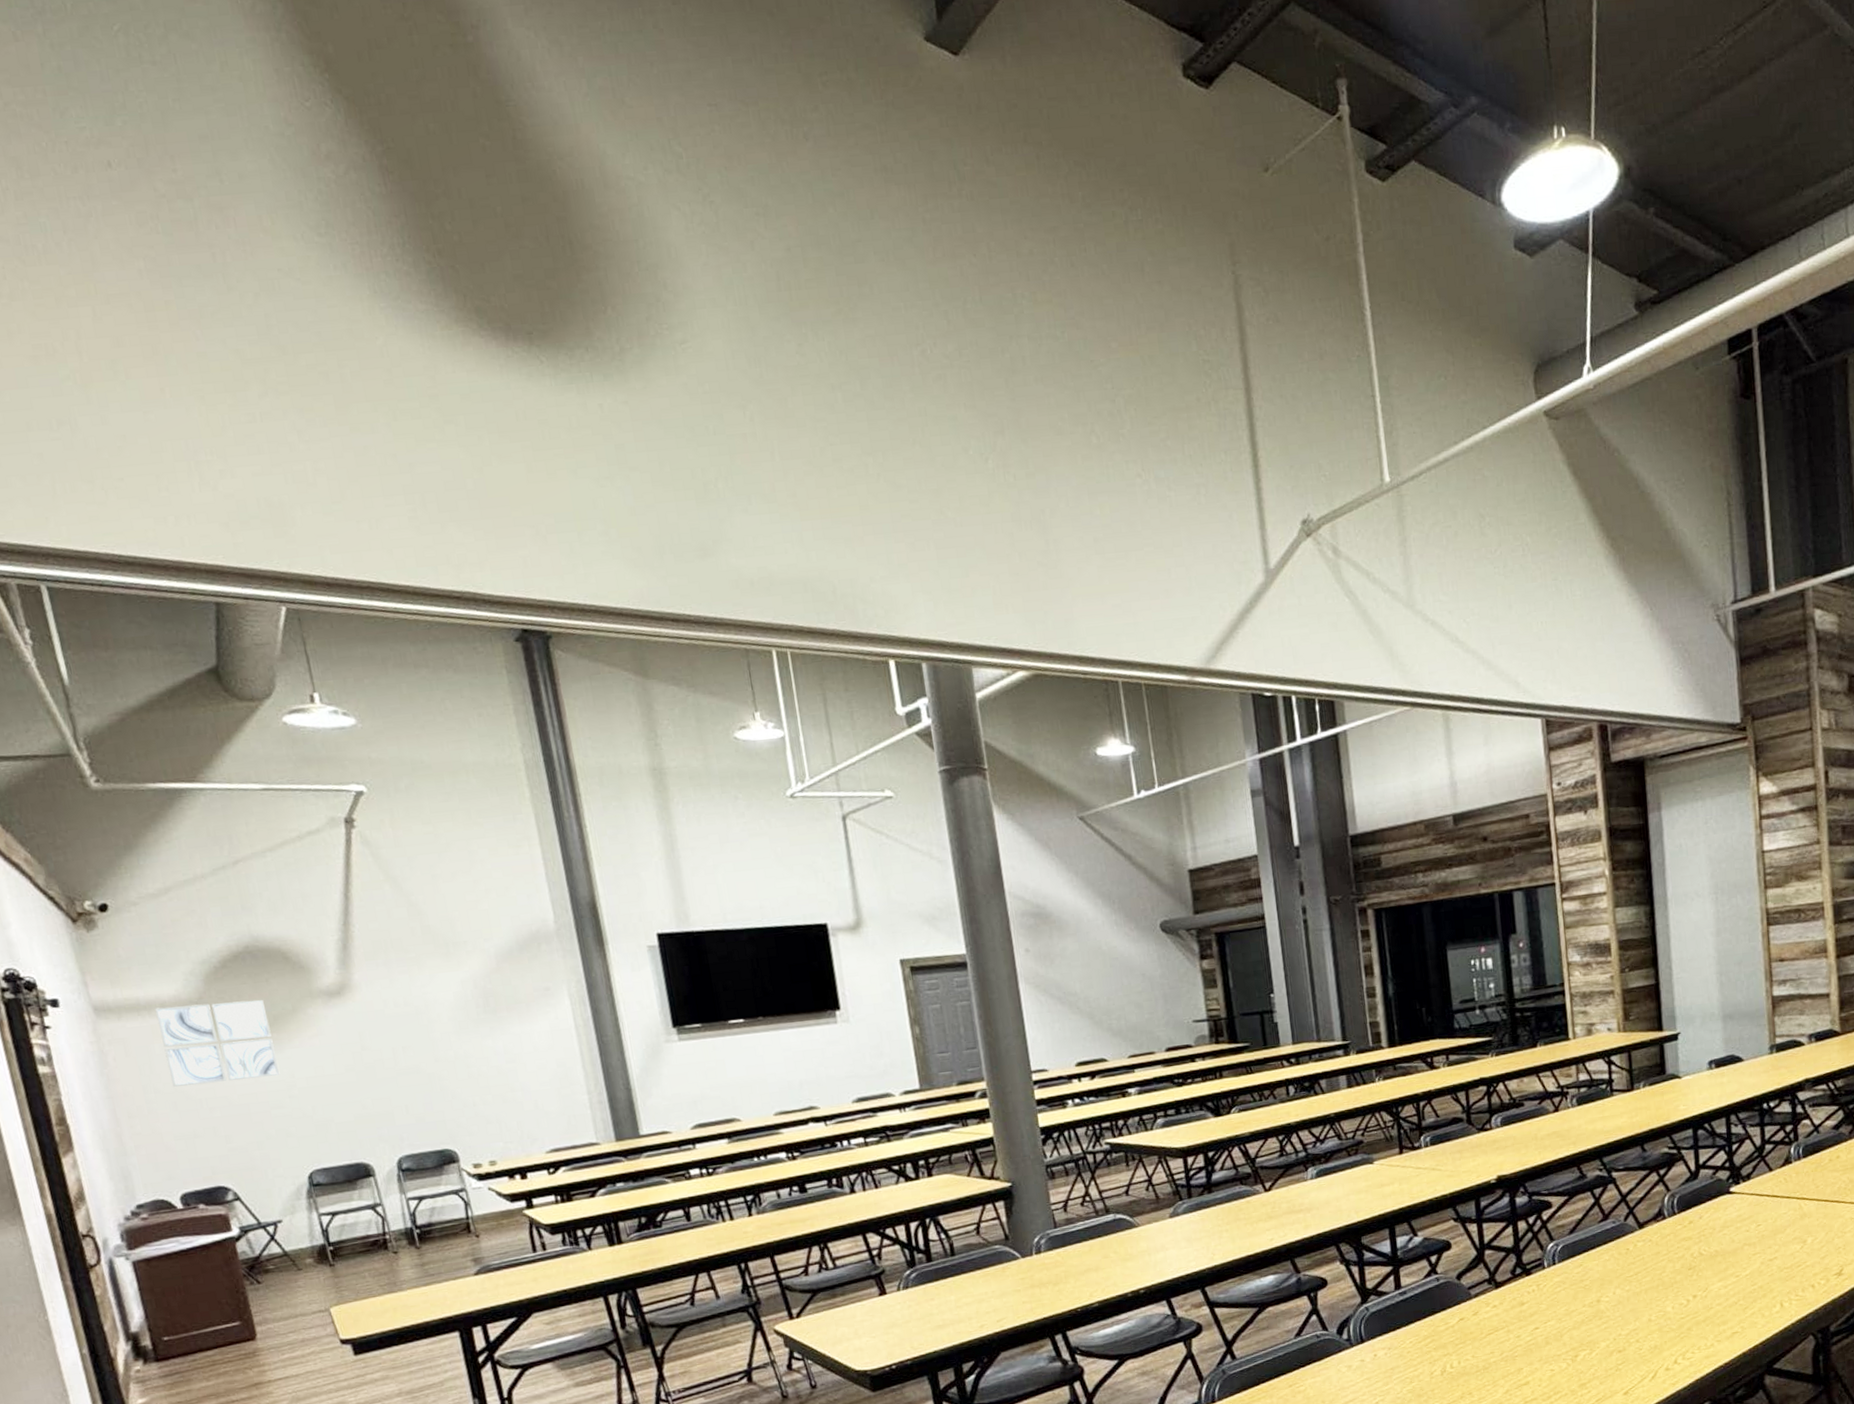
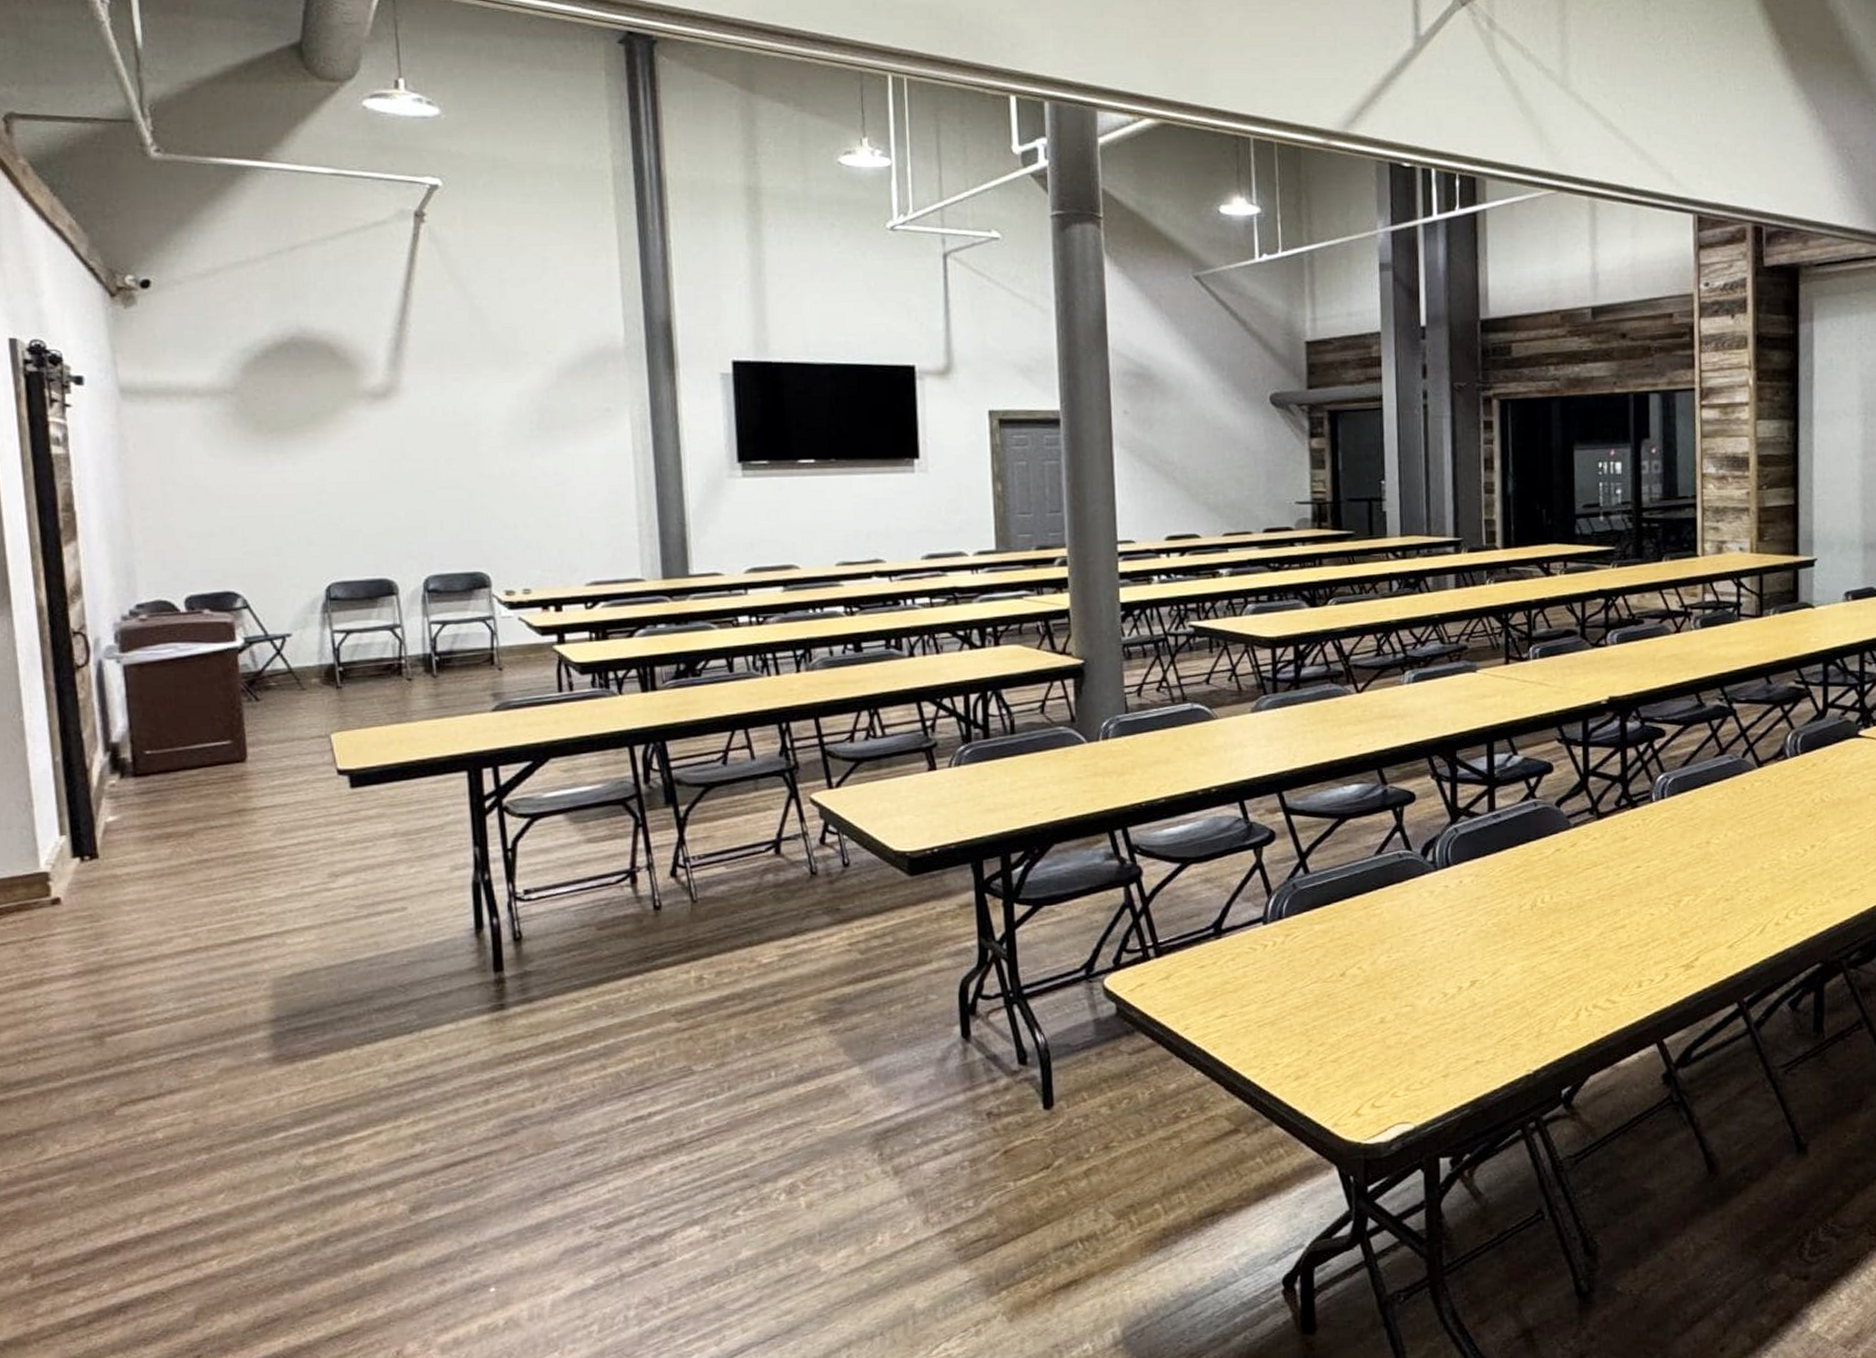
wall art: present [154,1000,280,1087] -> none [185,394,311,480]

